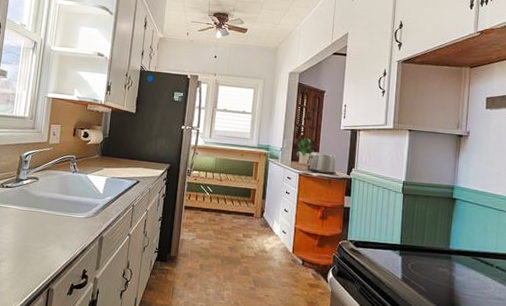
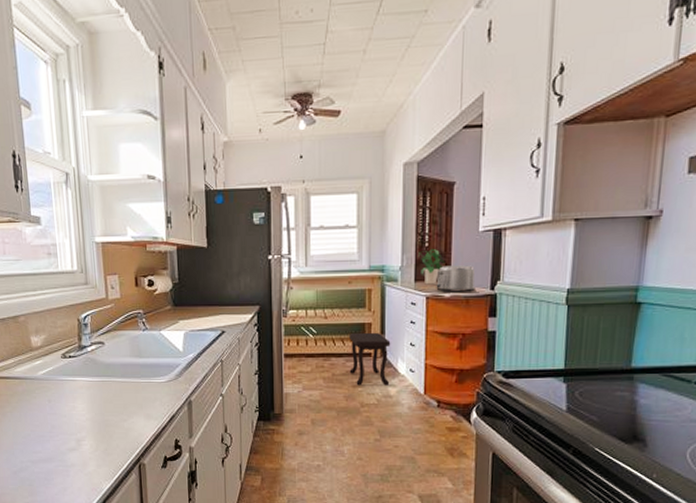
stool: none [235,195,270,242] -> present [349,332,391,386]

